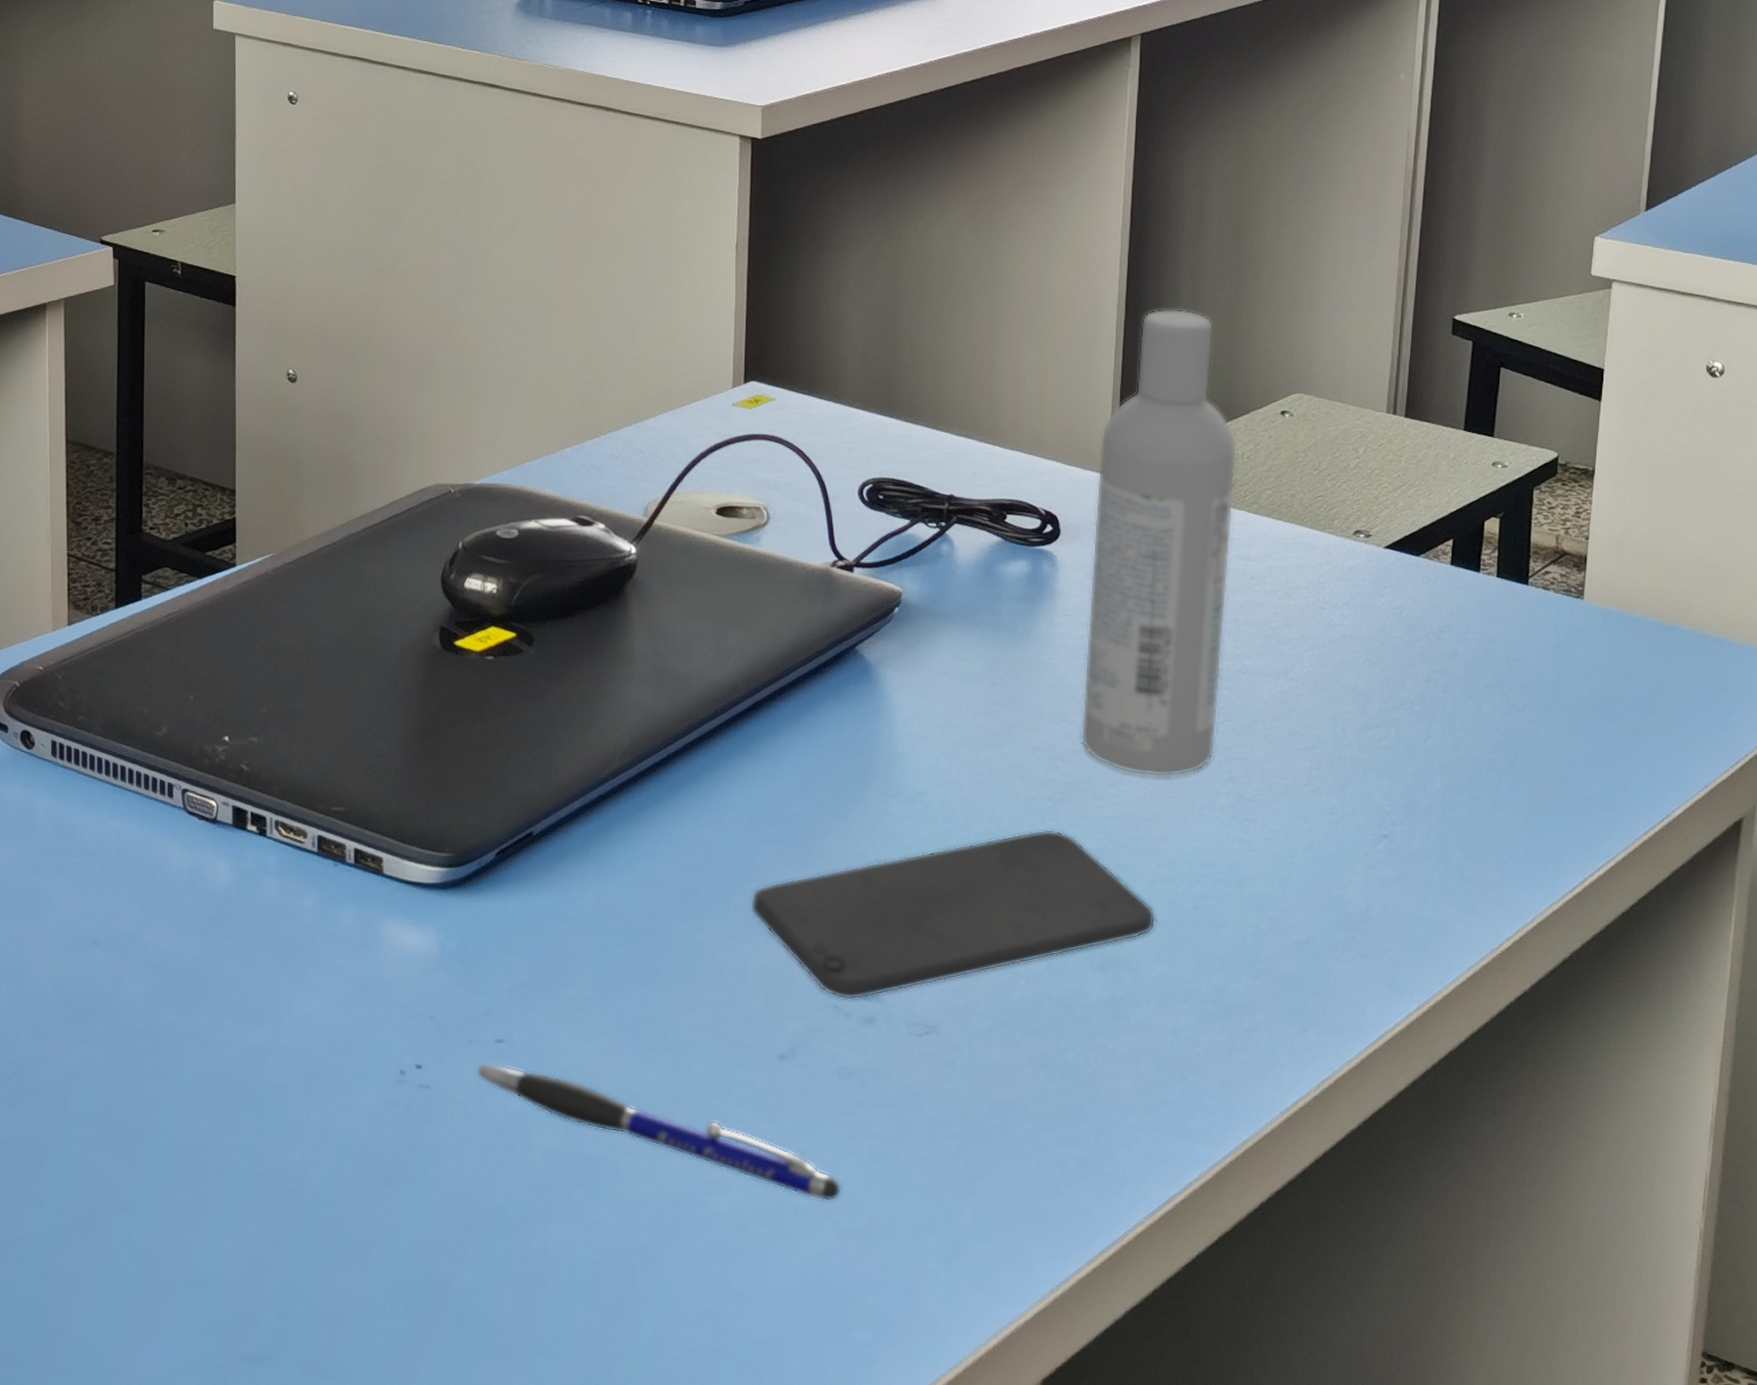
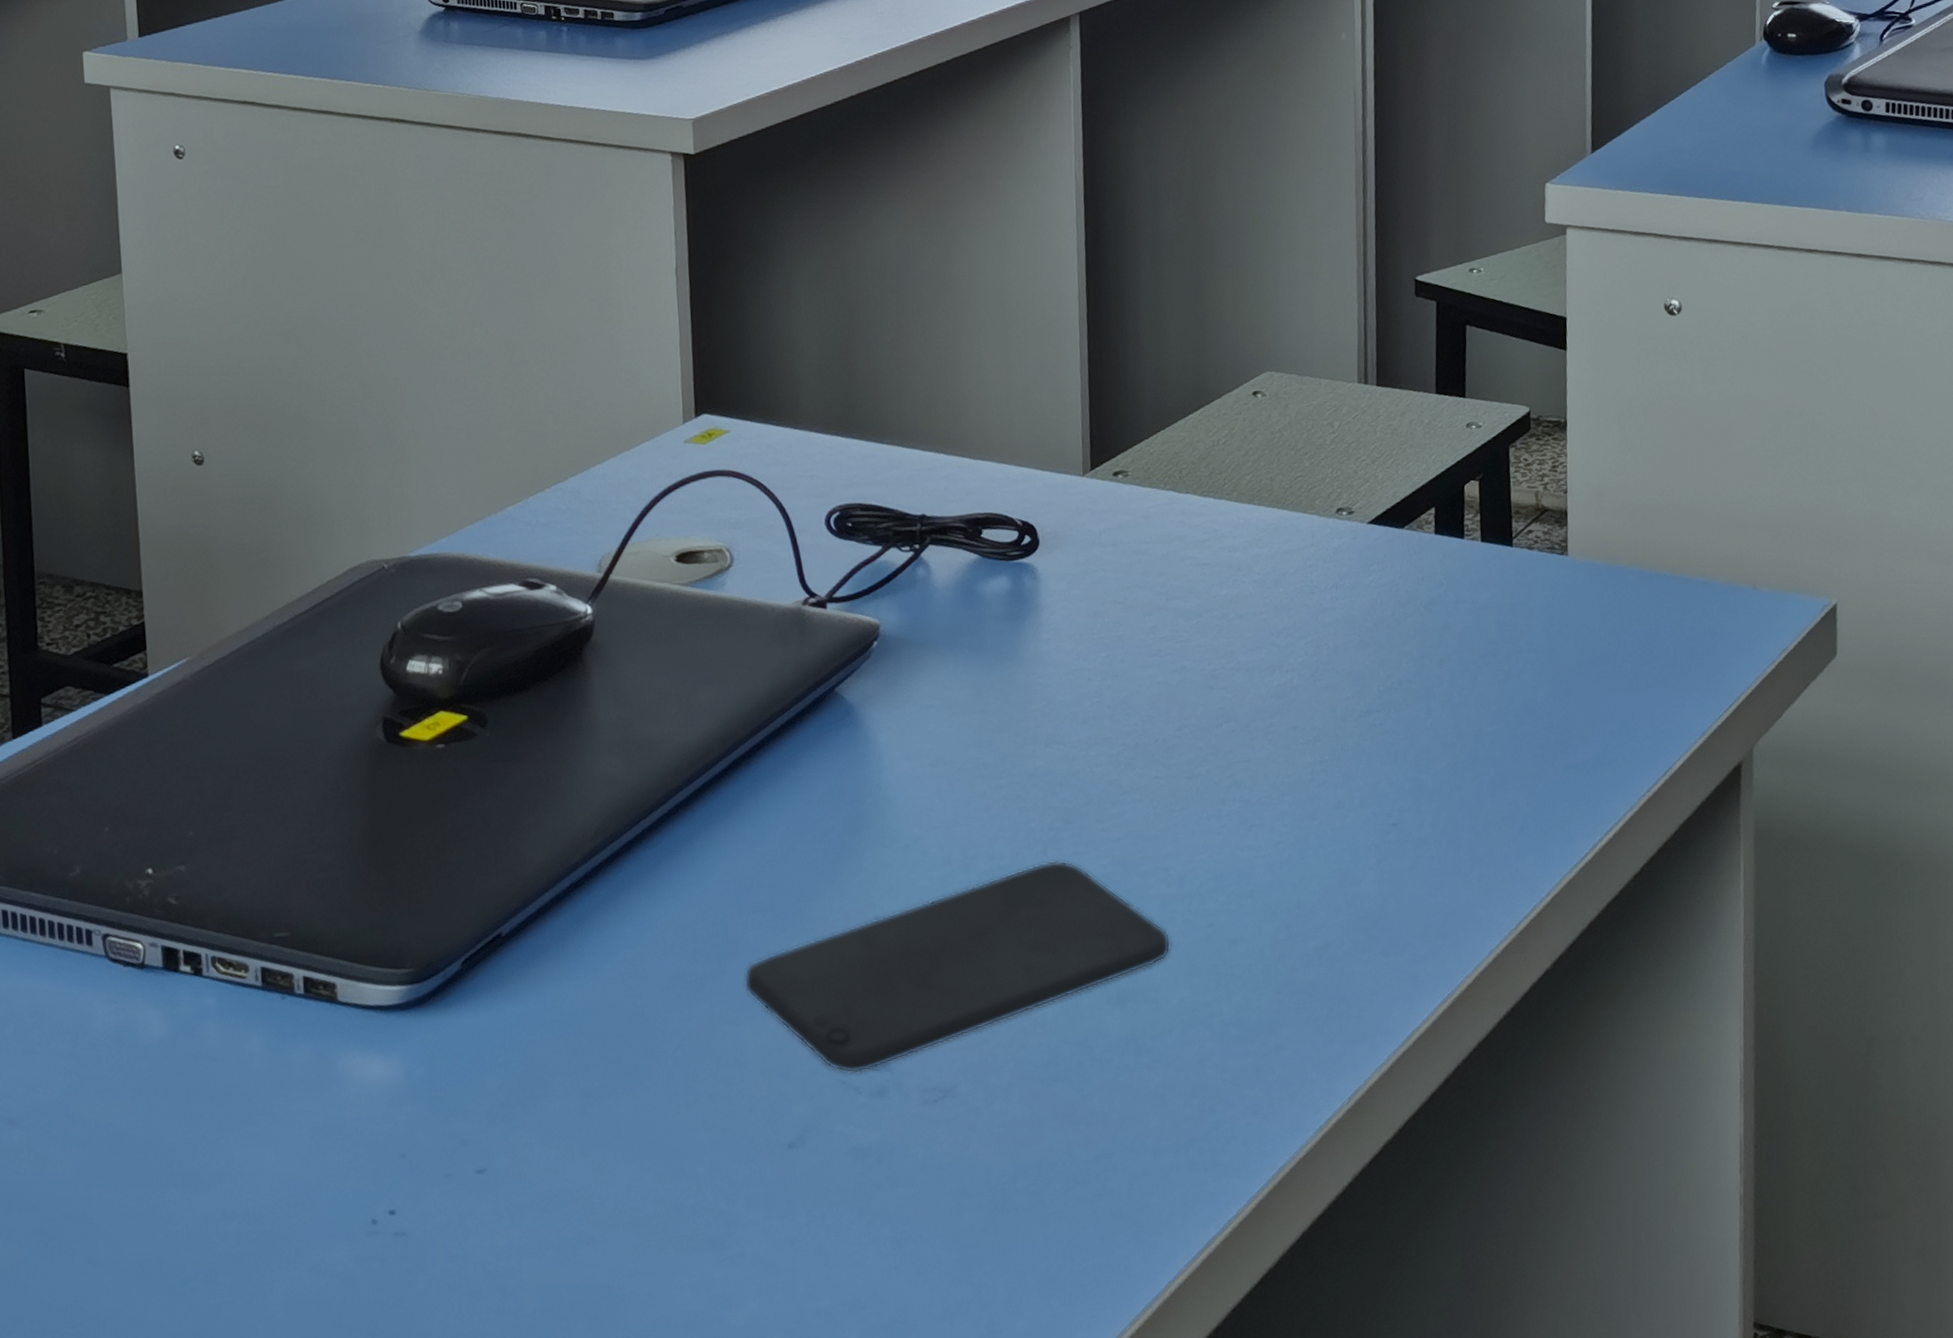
pen: present [477,1063,842,1201] -> none [457,1197,866,1299]
bottle: present [1081,309,1238,777] -> none [1072,295,1217,792]

